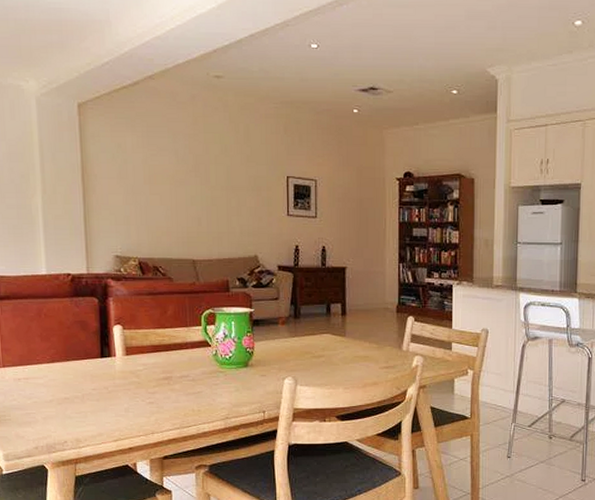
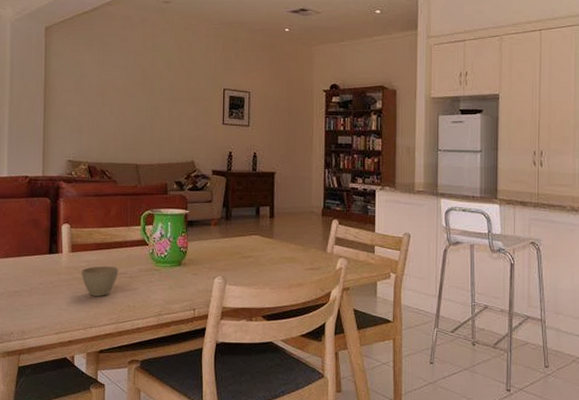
cup: none [139,368,180,401] -> present [82,265,119,296]

